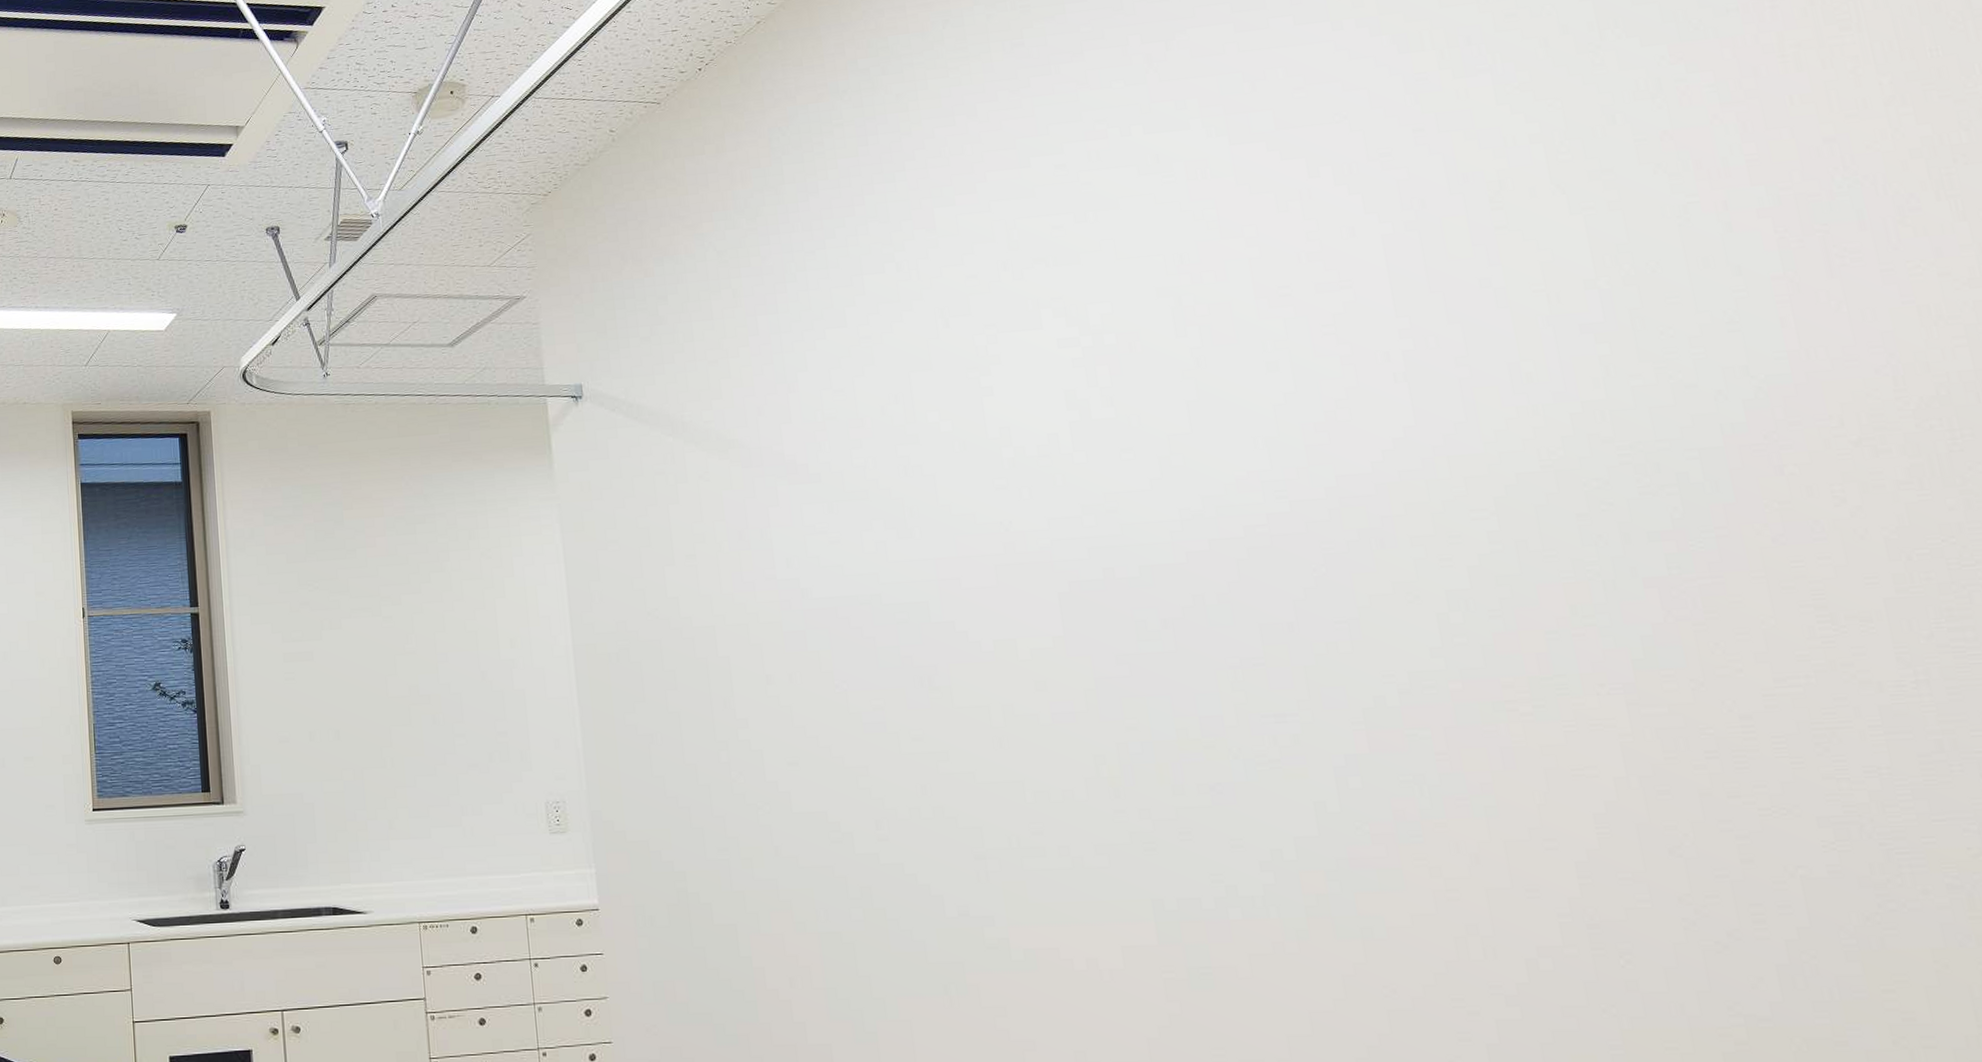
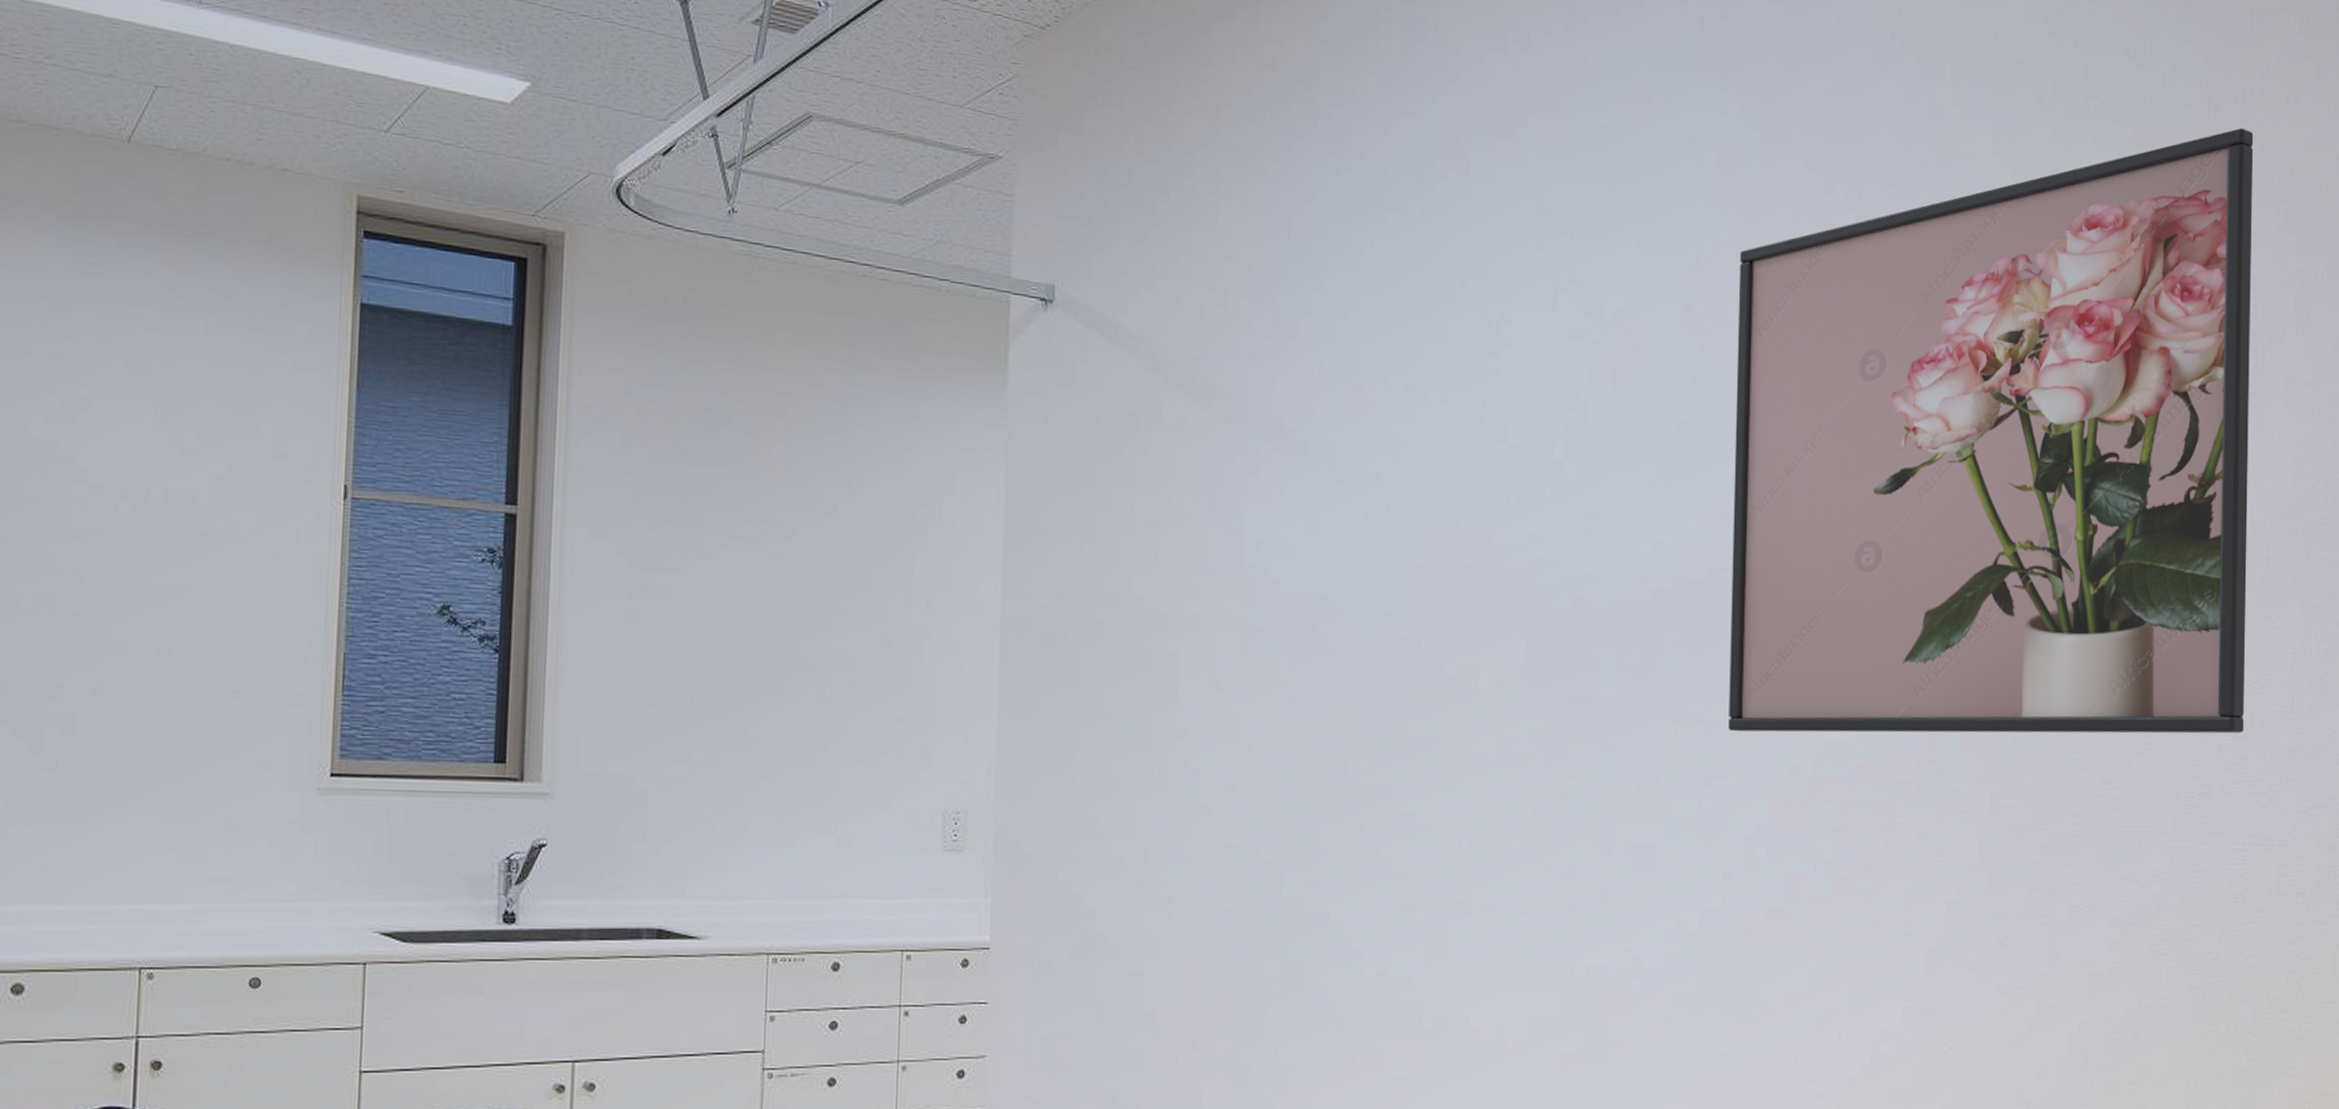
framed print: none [1225,15,1961,672] -> present [1728,127,2254,734]

